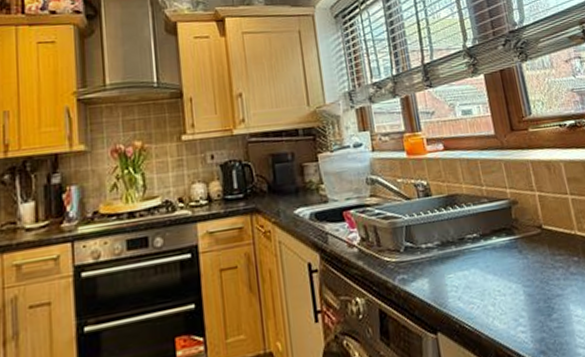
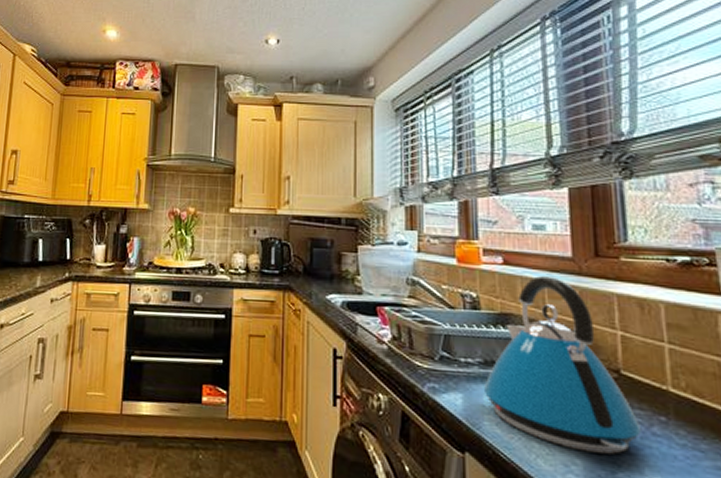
kettle: none [444,153,564,305] -> present [484,275,642,455]

